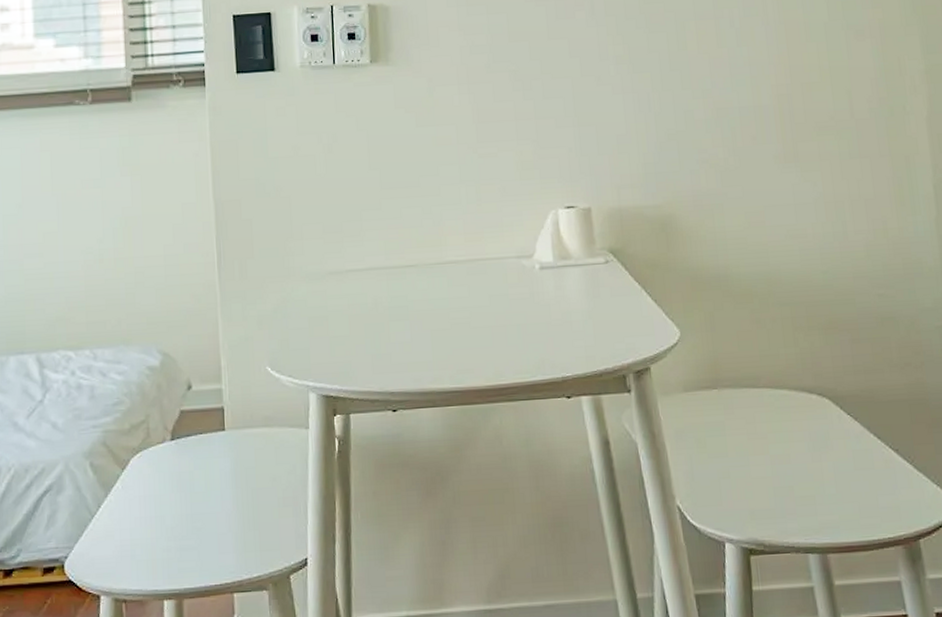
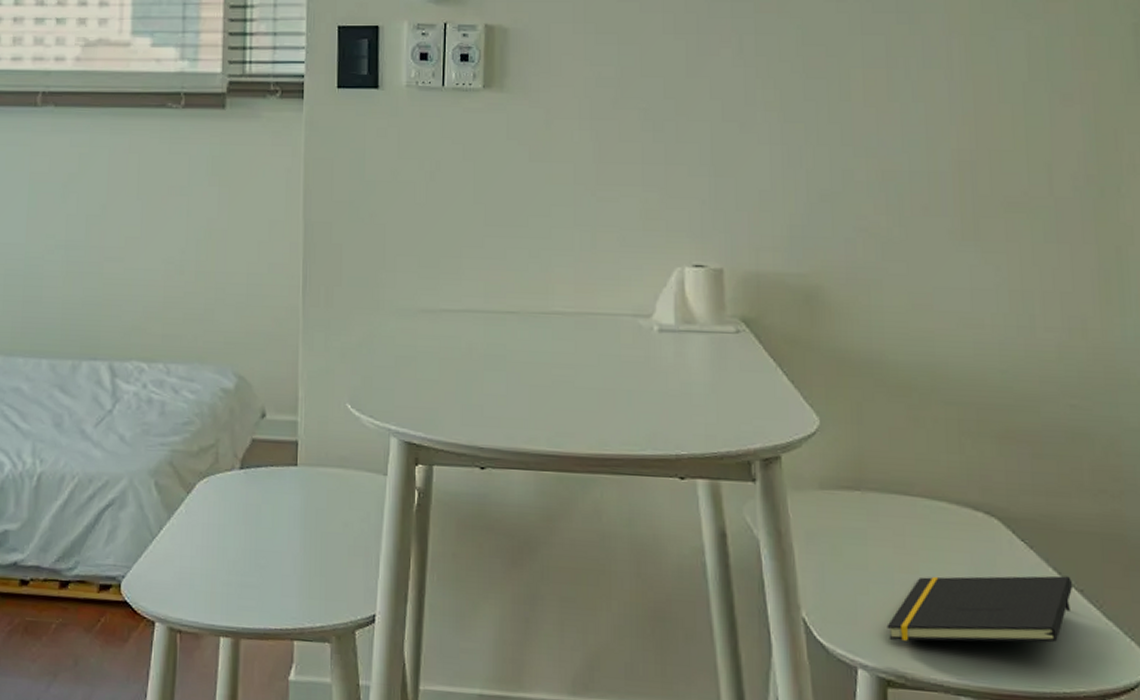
notepad: none [746,439,891,514] -> present [887,575,1074,643]

